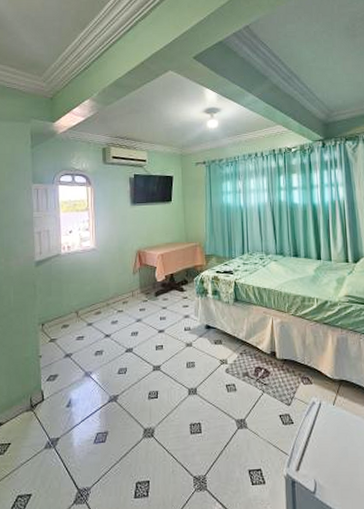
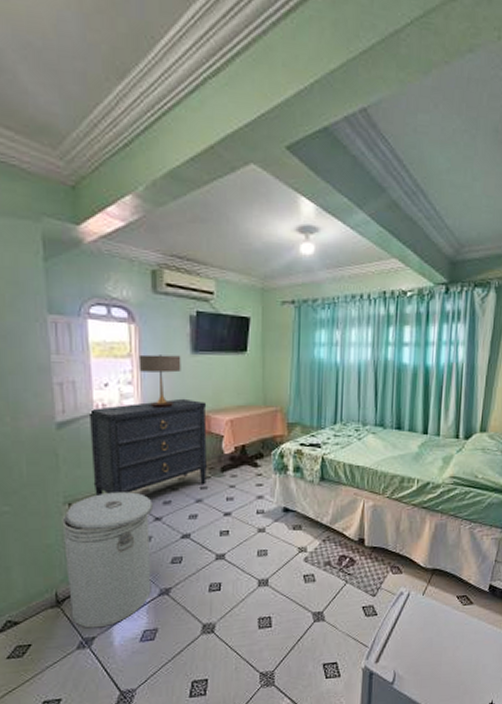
can: none [37,314,105,430] -> present [62,492,154,628]
dresser: none [58,239,145,317] -> present [88,398,208,495]
lamp: none [93,207,124,248] -> present [138,354,181,409]

